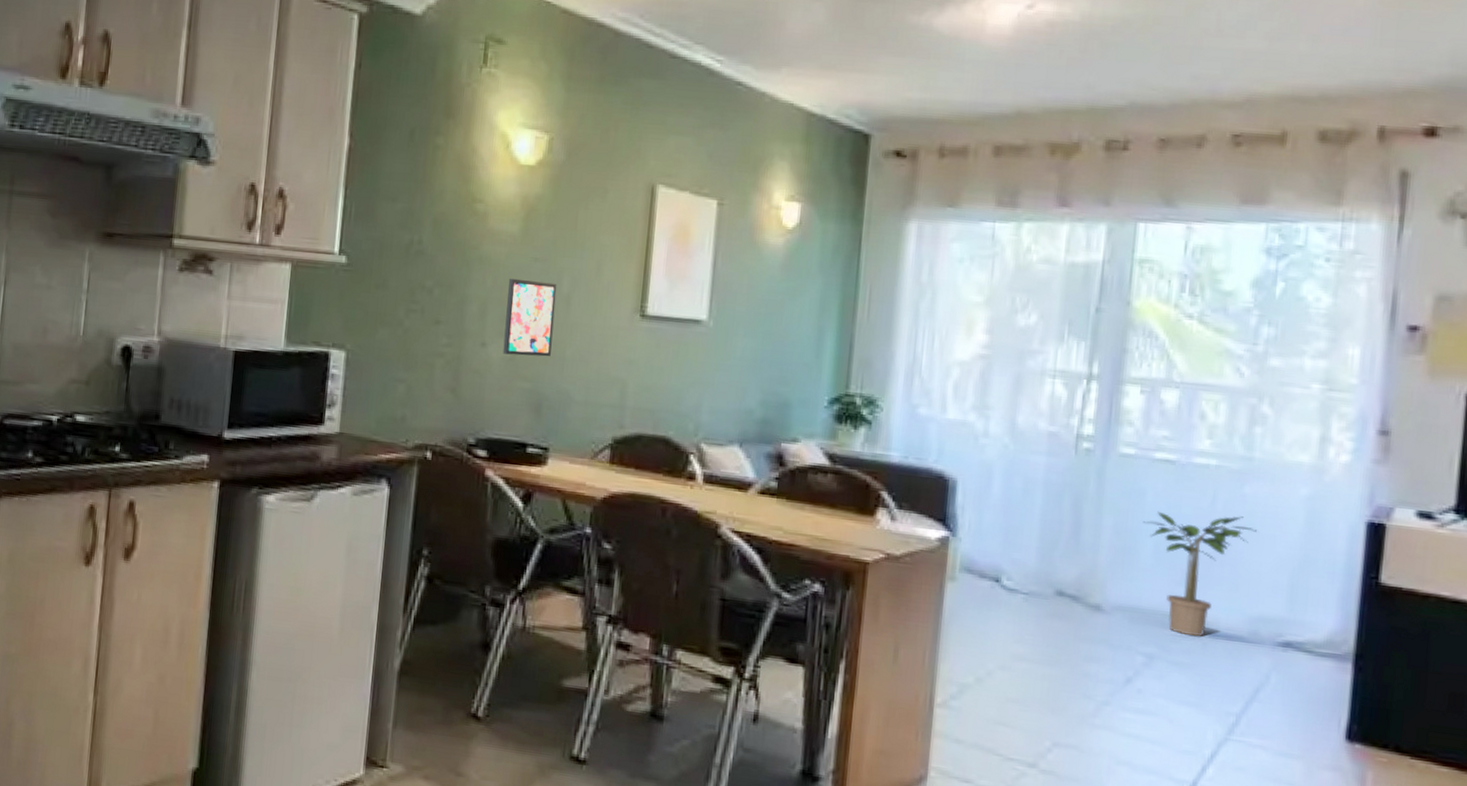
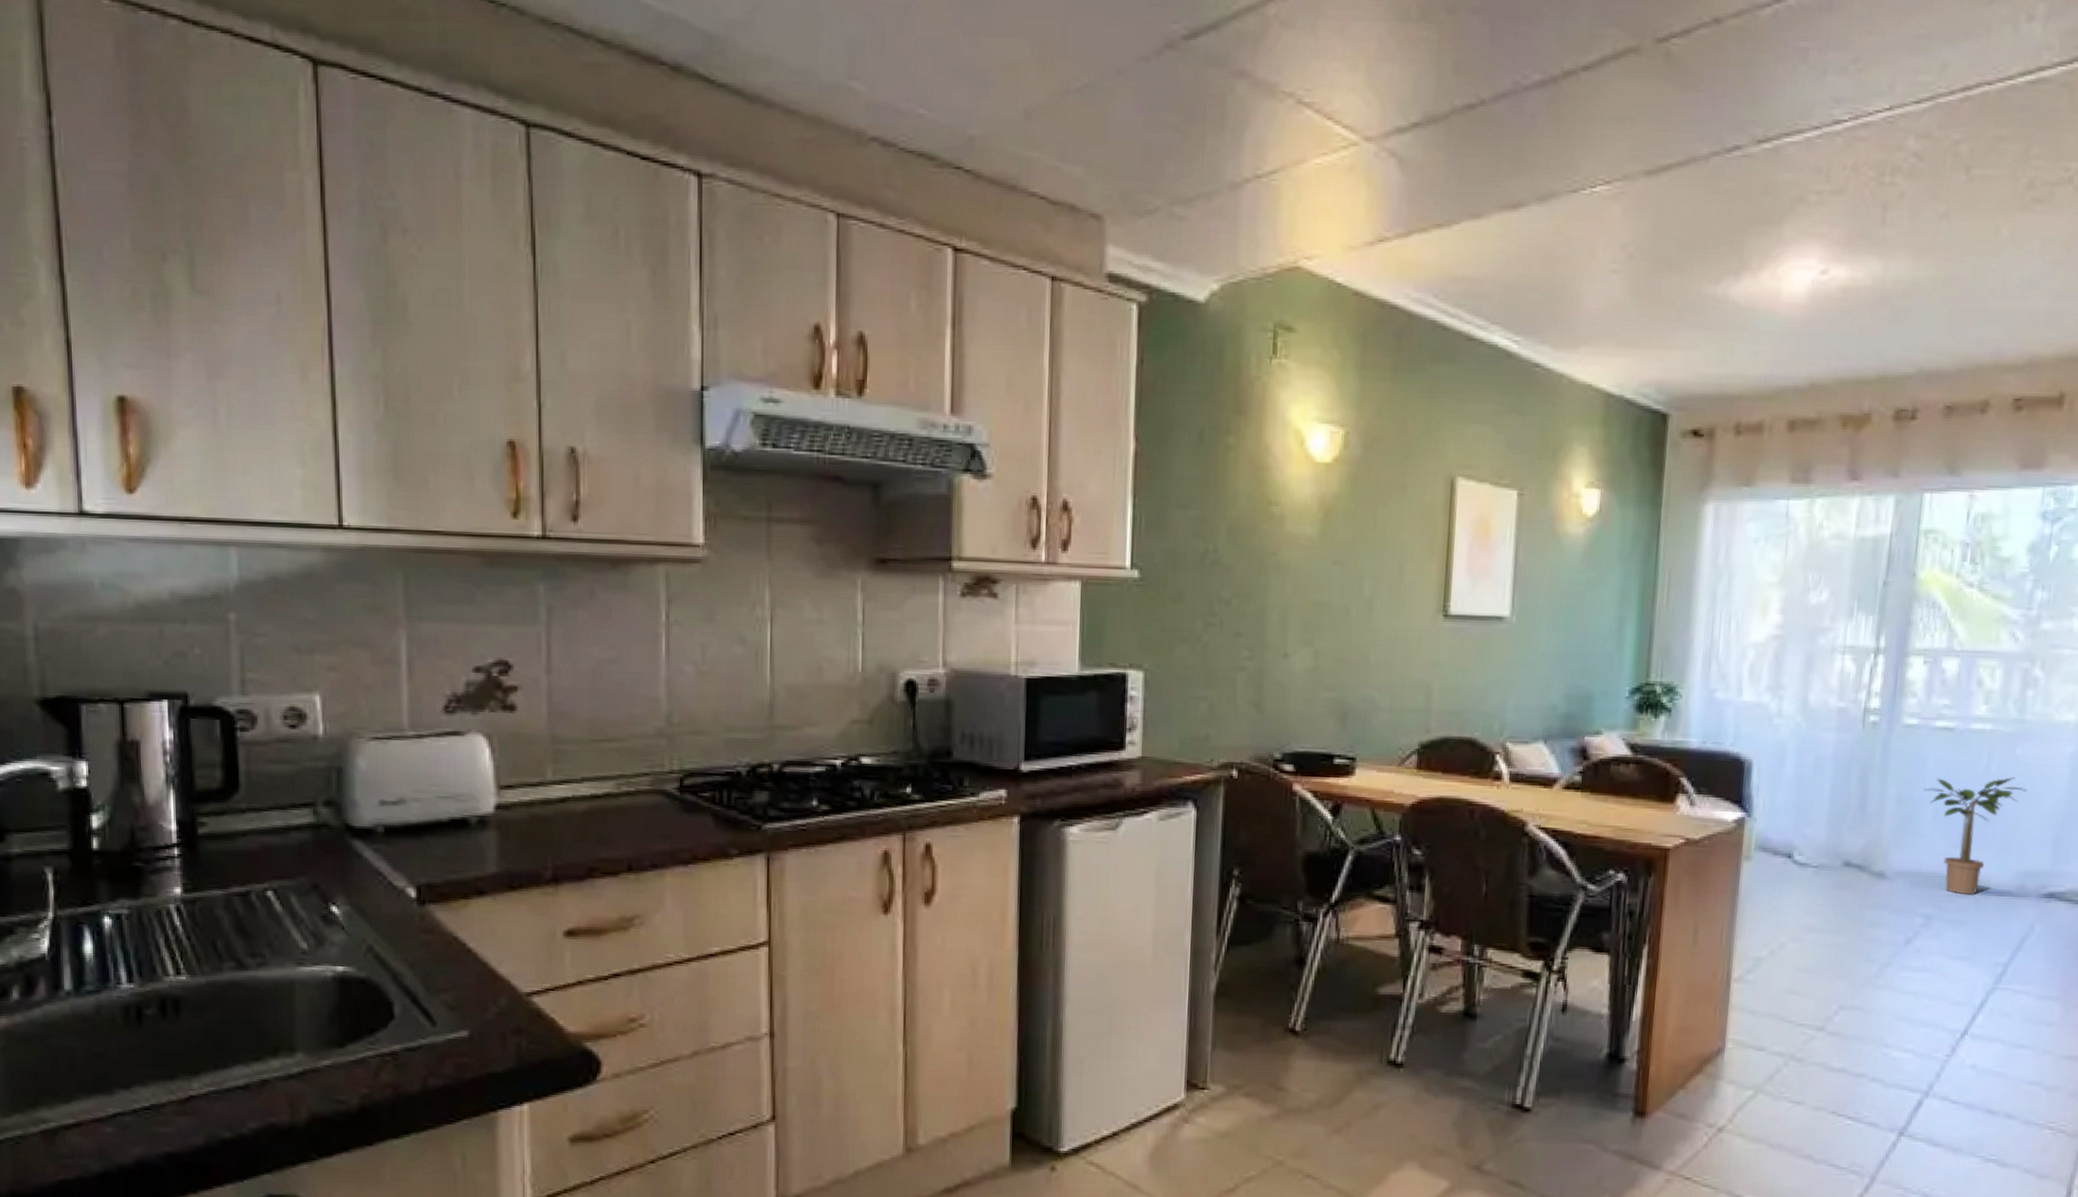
wall art: present [503,278,557,357] -> none [1305,584,1359,665]

